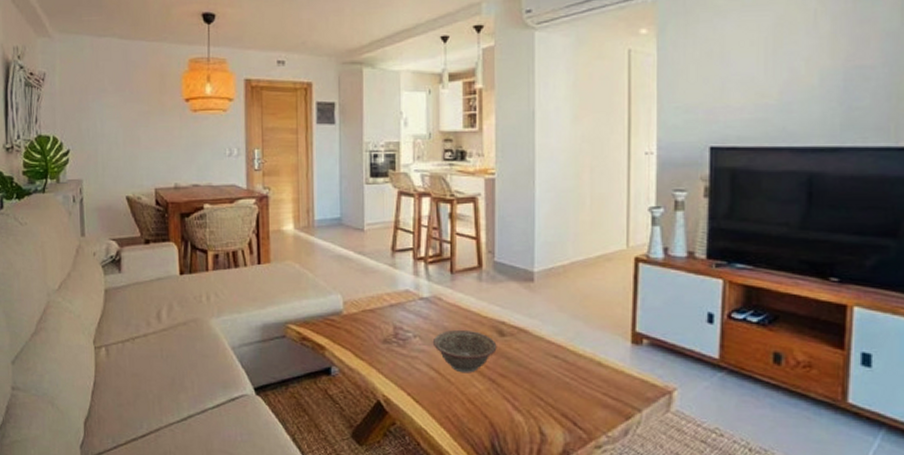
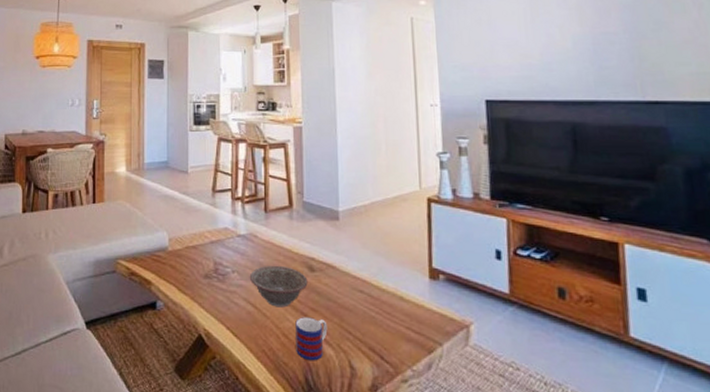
mug: none [482,383,517,427] -> present [295,317,328,361]

